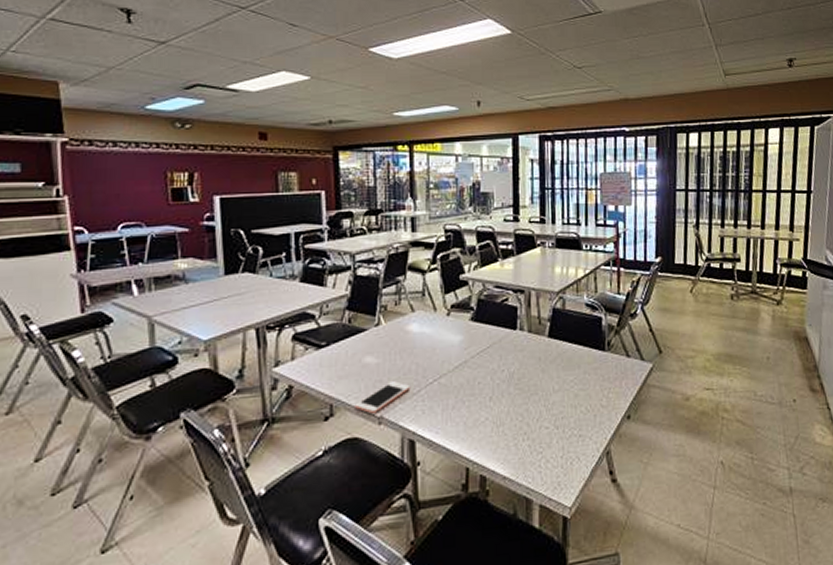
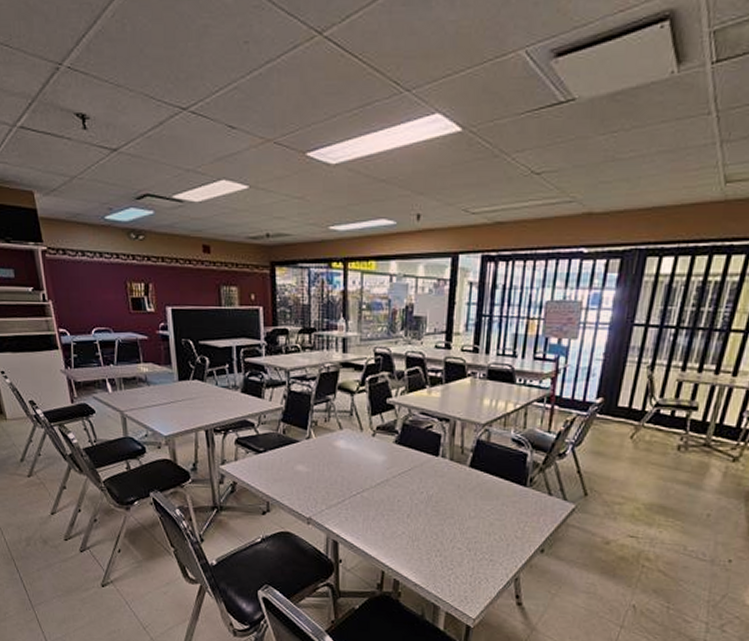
cell phone: present [355,381,411,414] -> none [287,489,336,515]

